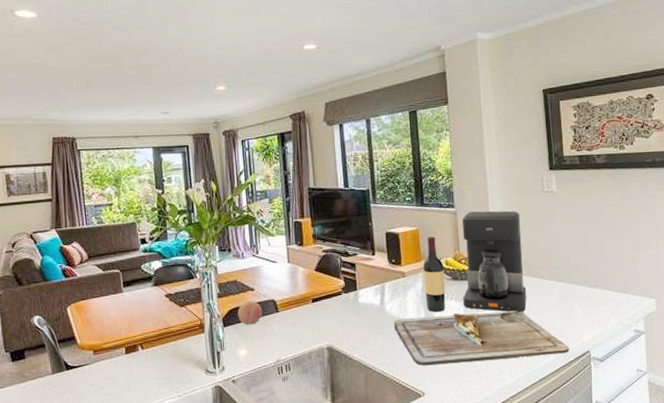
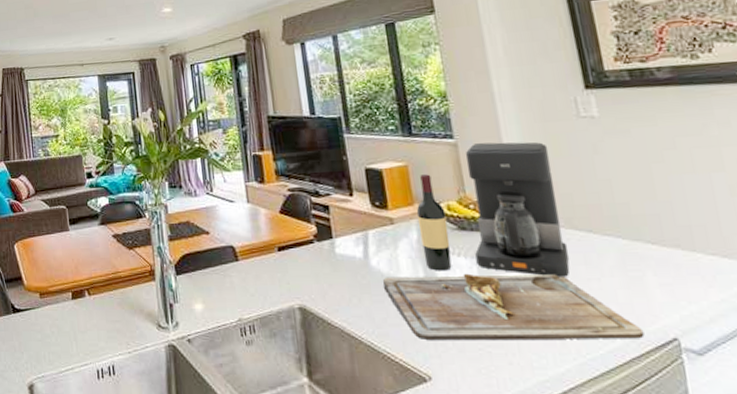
fruit: present [238,301,262,325] -> none [191,246,220,275]

